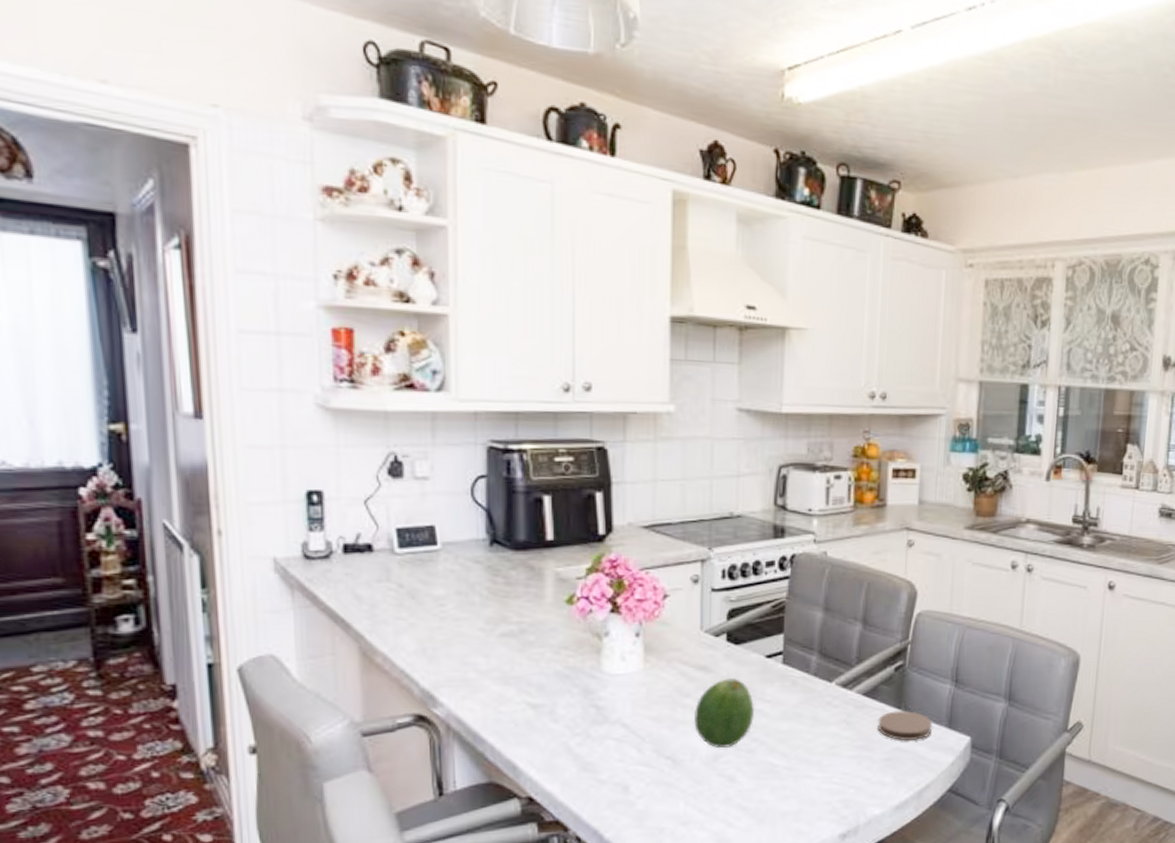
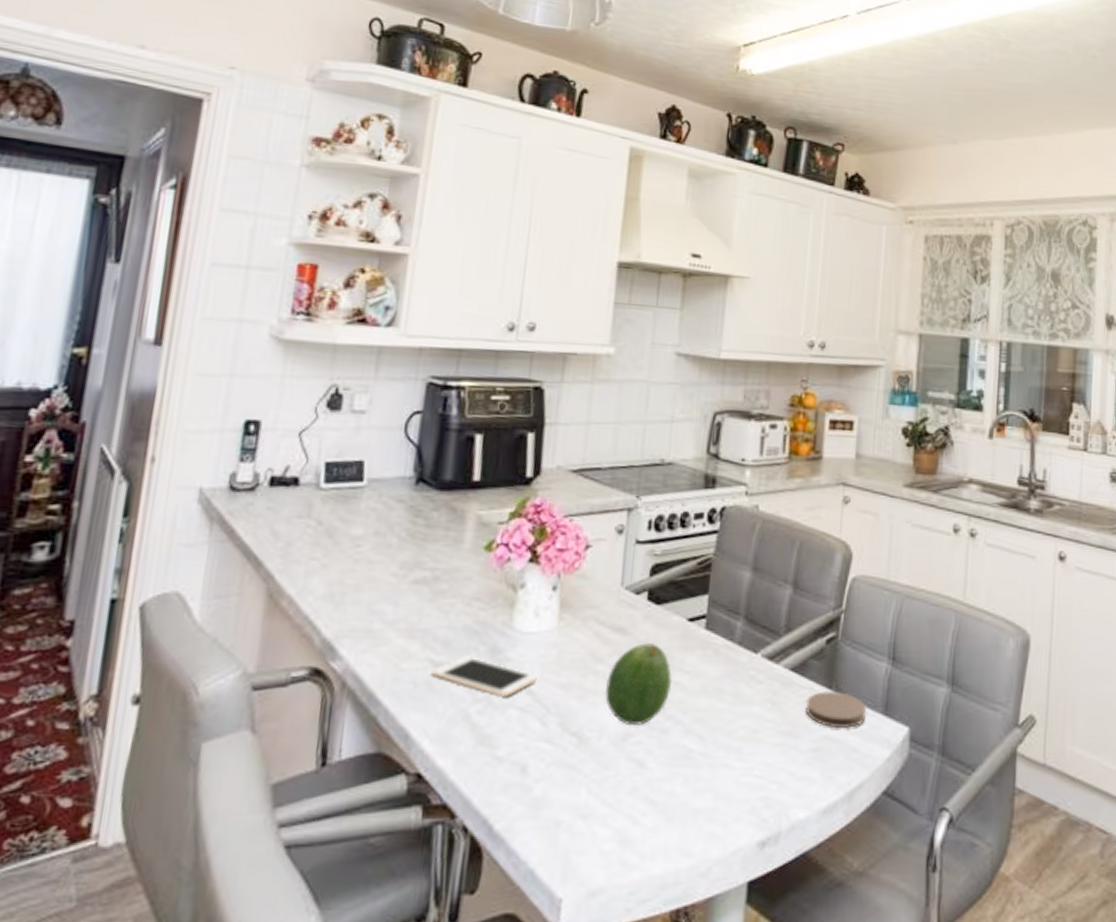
cell phone: none [530,697,630,731] -> present [431,656,537,698]

